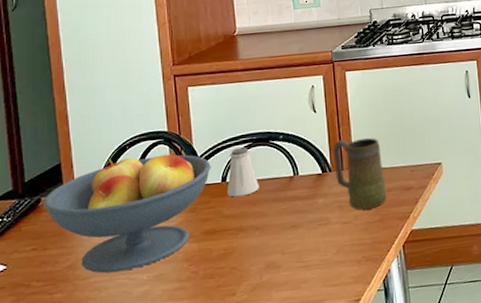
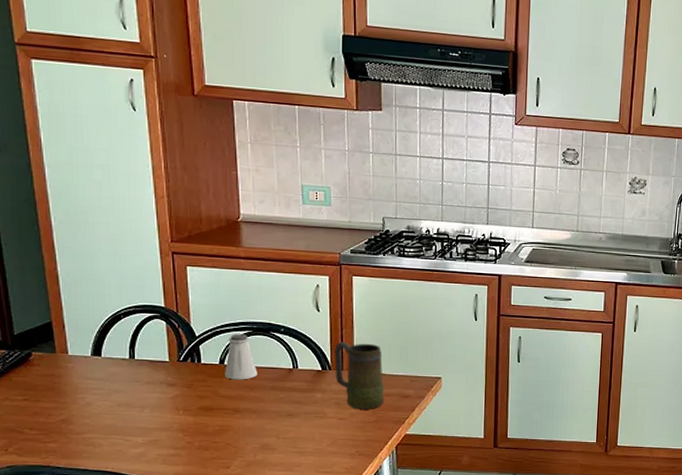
fruit bowl: present [43,150,211,273] -> none [34,325,209,432]

